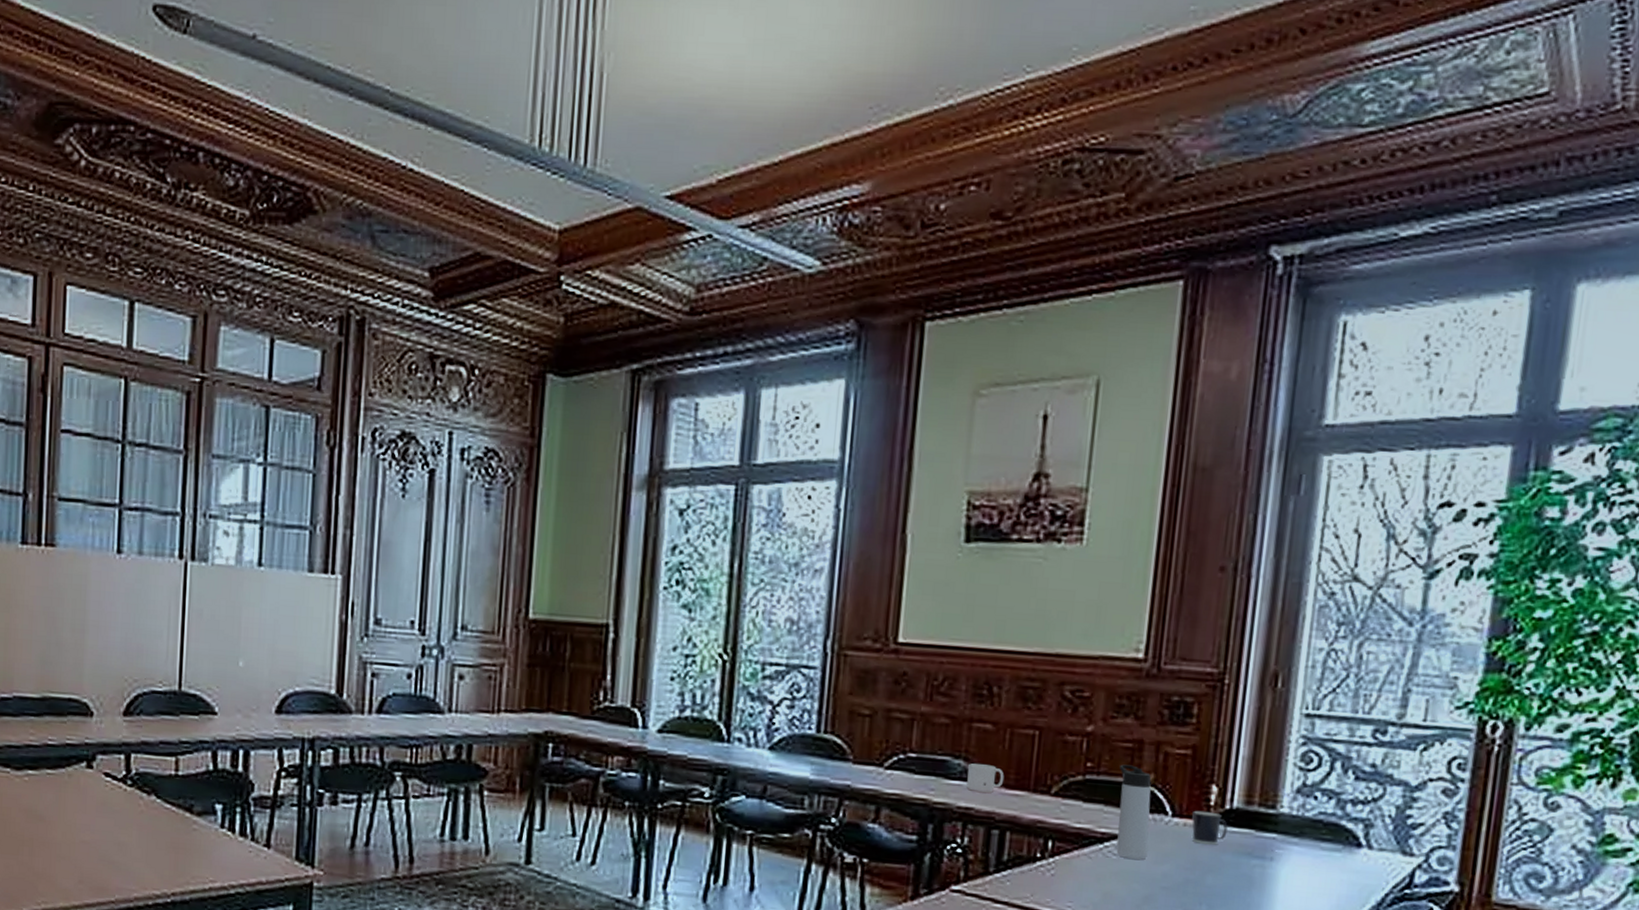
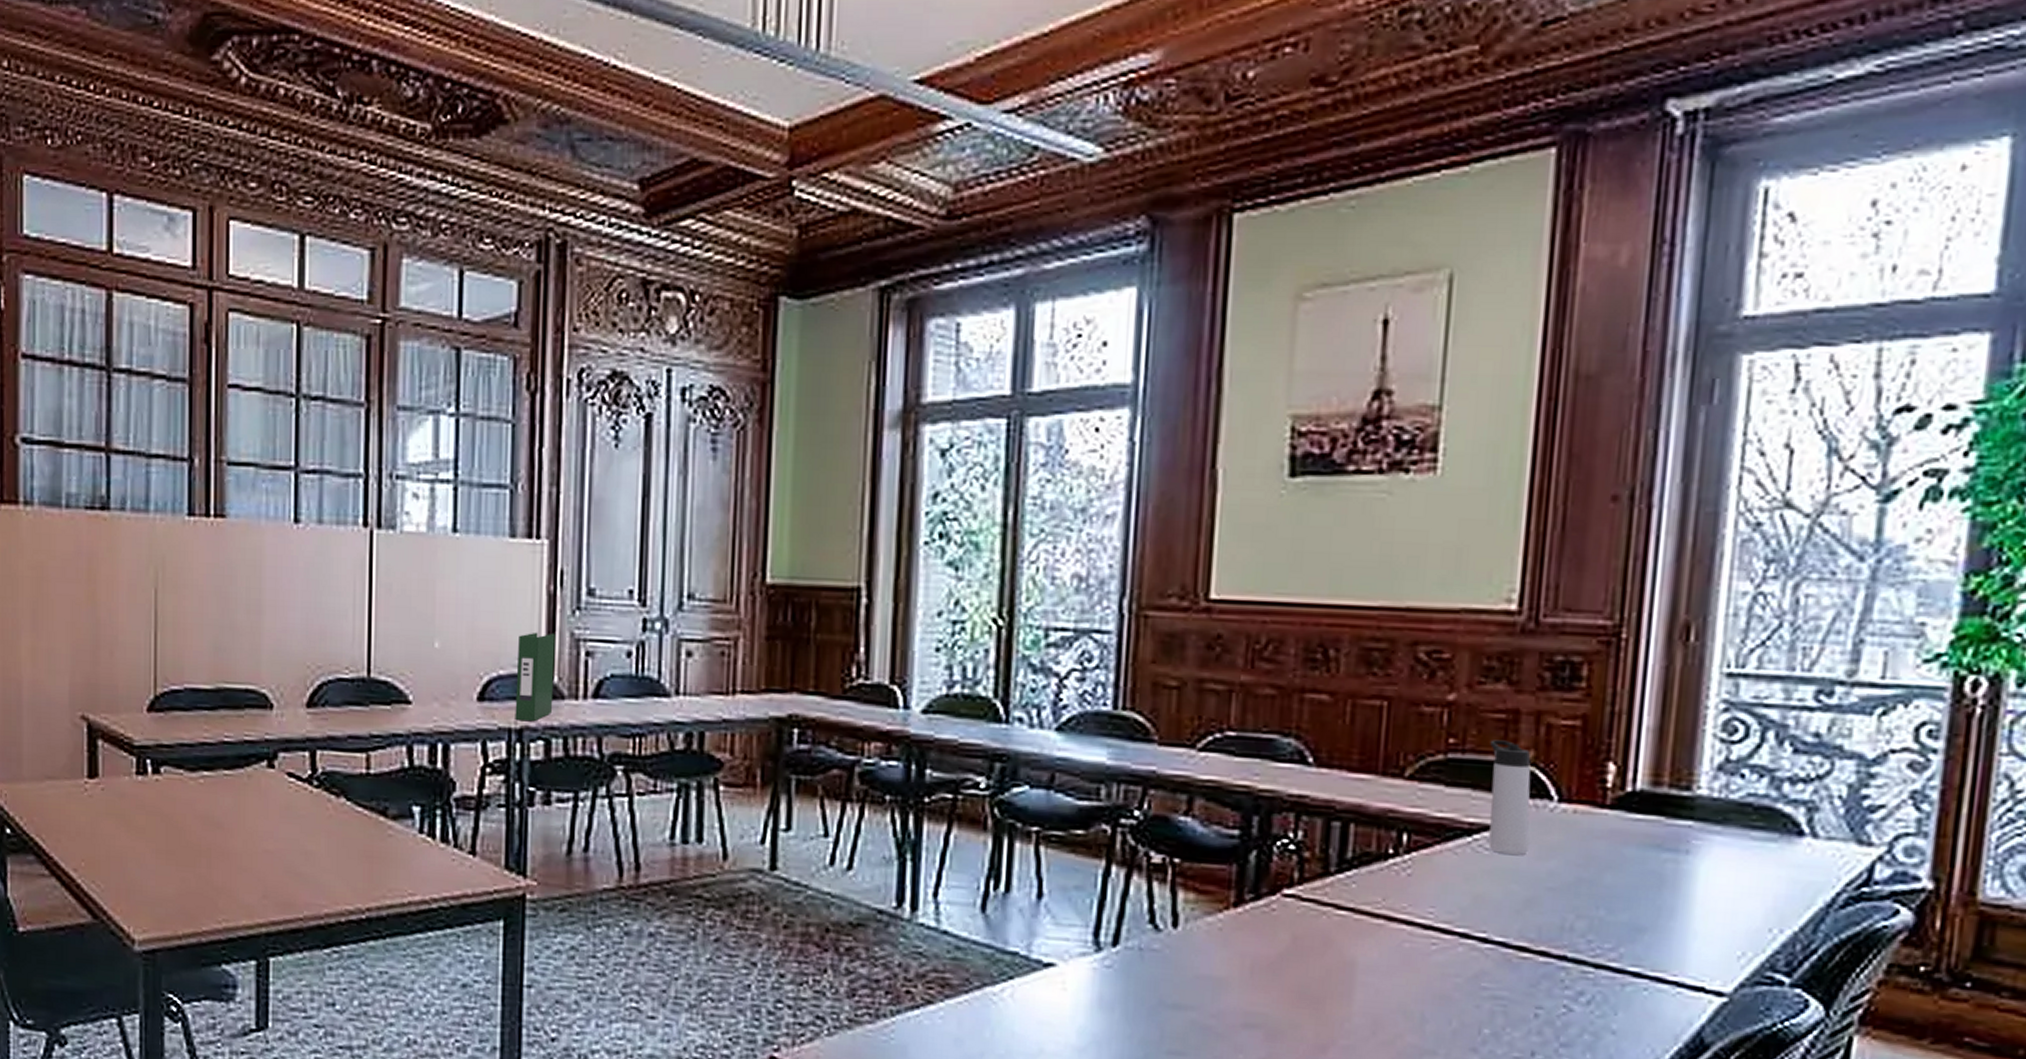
binder: none [308,655,346,733] -> present [515,632,555,722]
mug: present [966,763,1005,794] -> none [1299,742,1346,778]
mug: present [1191,810,1228,845] -> none [1583,794,1630,836]

